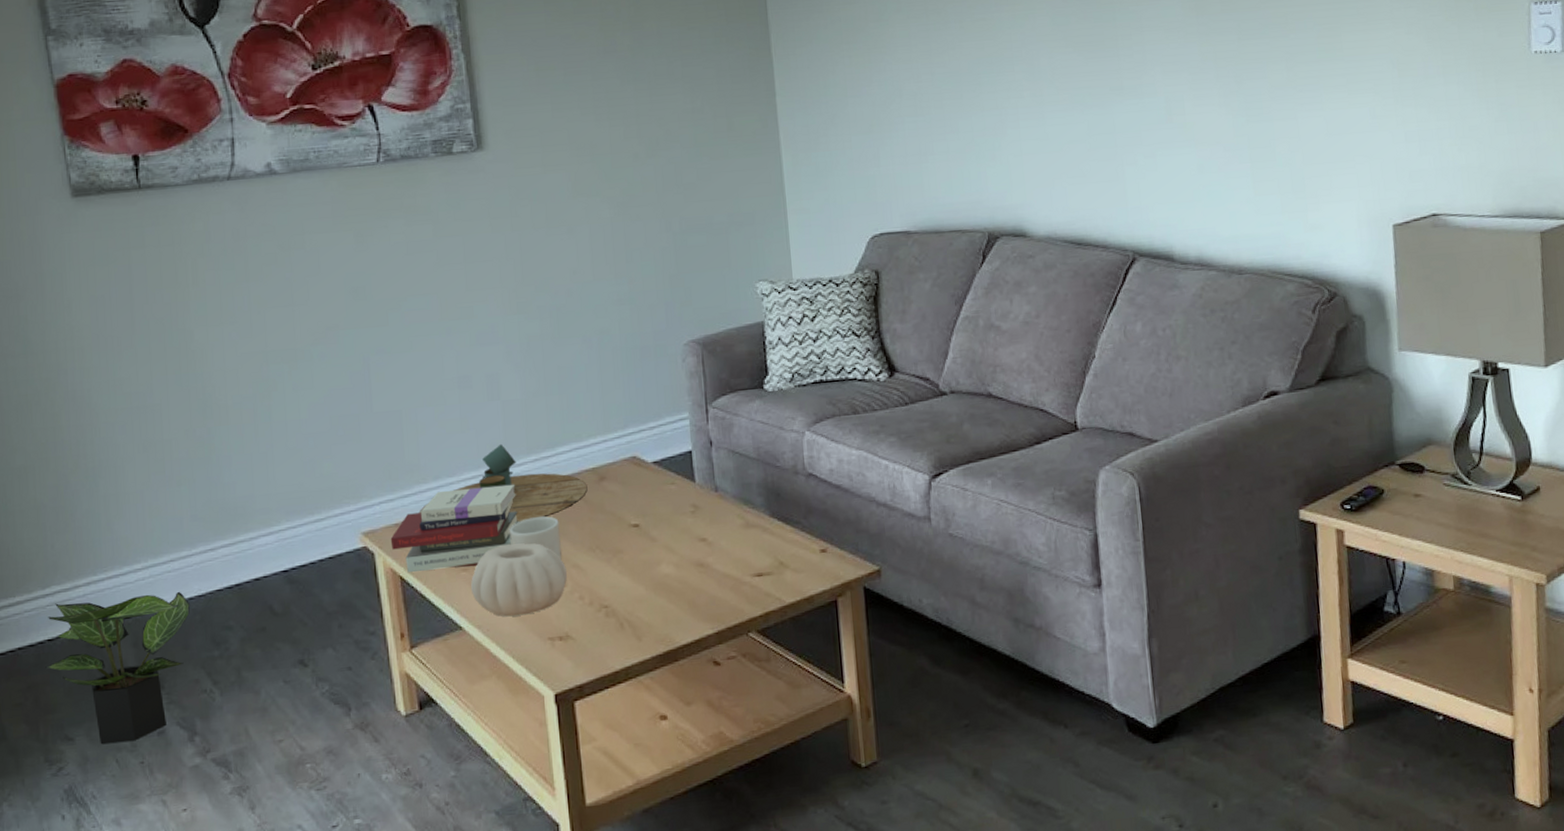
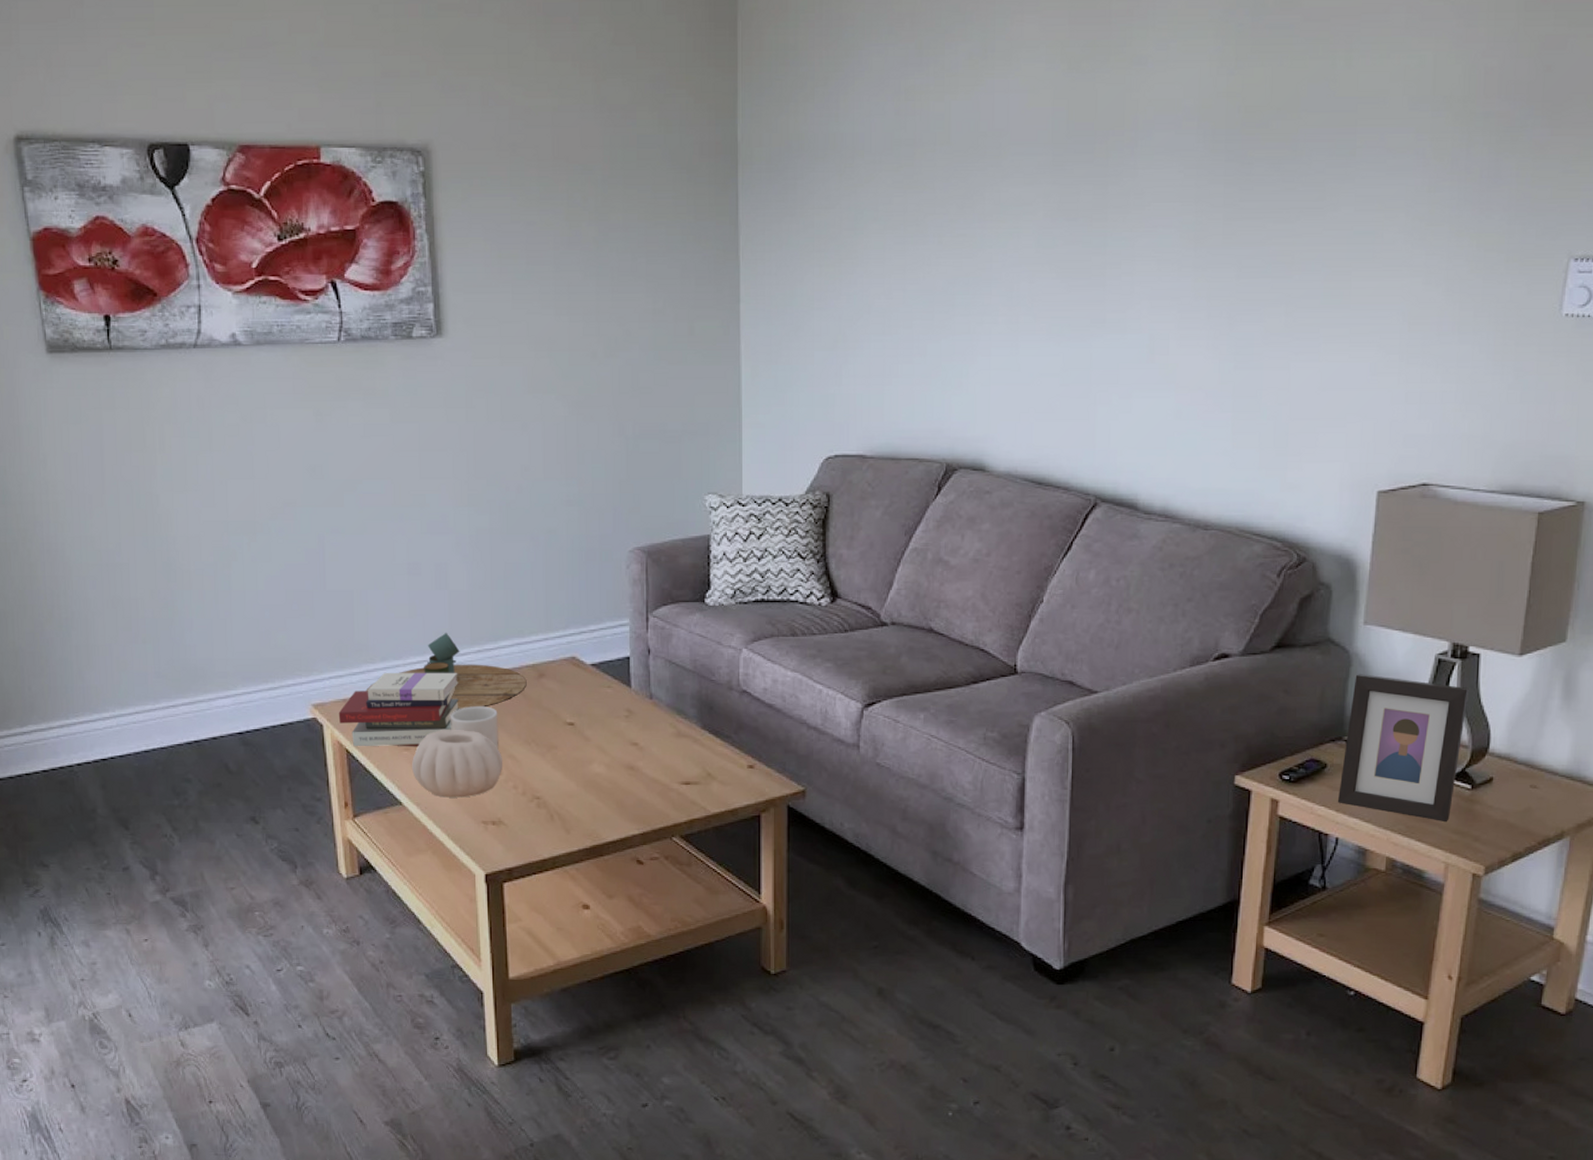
potted plant: present [45,591,191,744] -> none [23,741,154,873]
picture frame: none [1398,398,1506,536] -> present [1337,674,1469,823]

